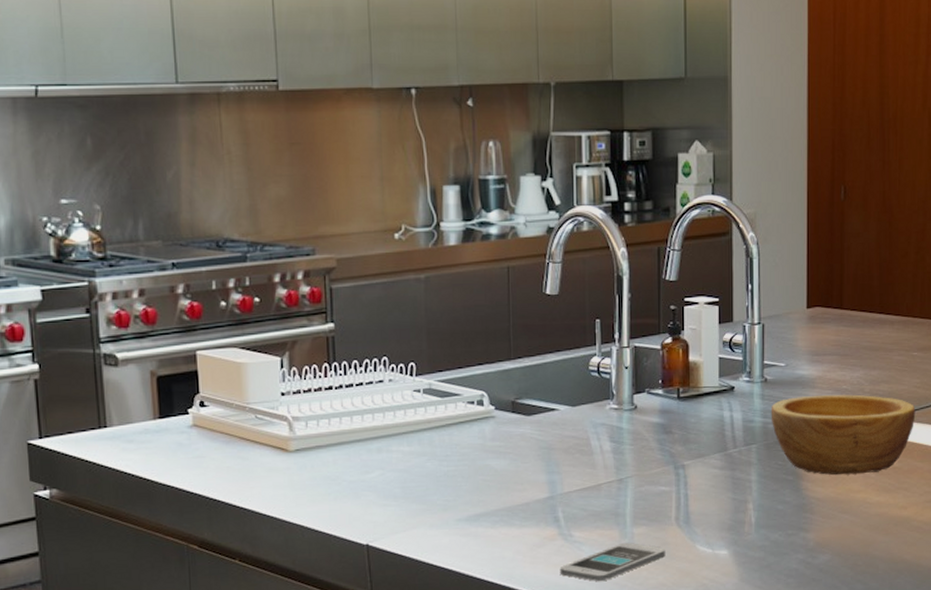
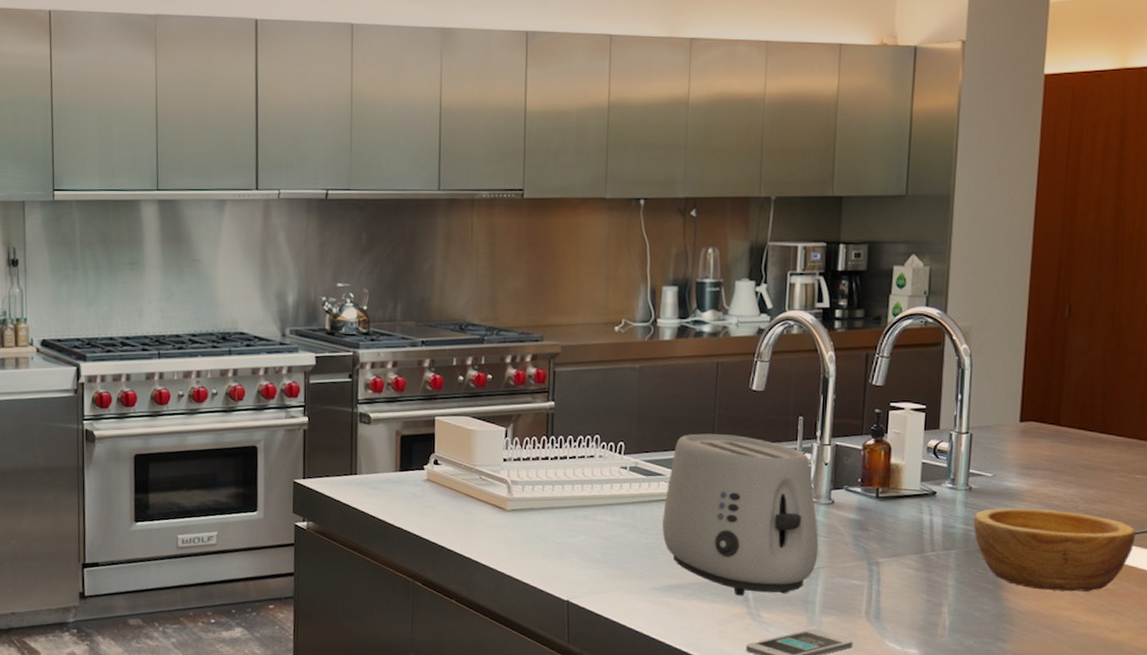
toaster: none [463,344,625,517] -> present [662,433,819,596]

